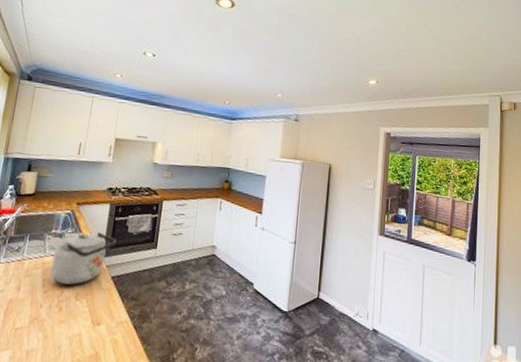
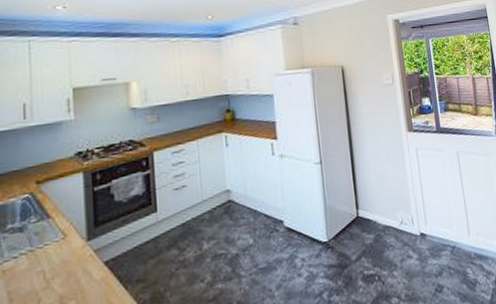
kettle: present [50,232,116,285] -> none [15,211,101,292]

